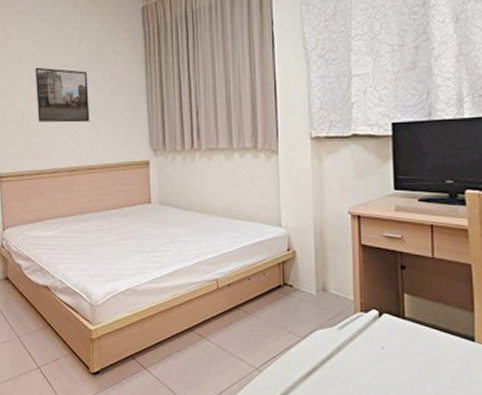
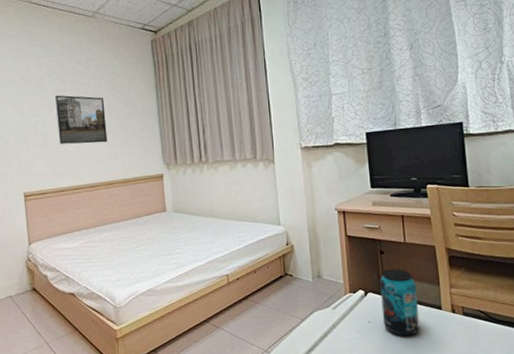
beverage can: none [399,288,445,369] -> present [380,269,420,336]

